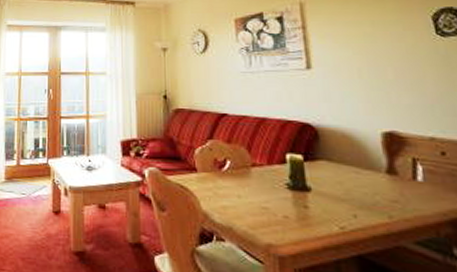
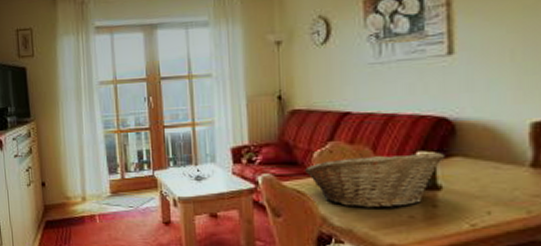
fruit basket: none [188,152,312,207] -> present [305,152,445,208]

